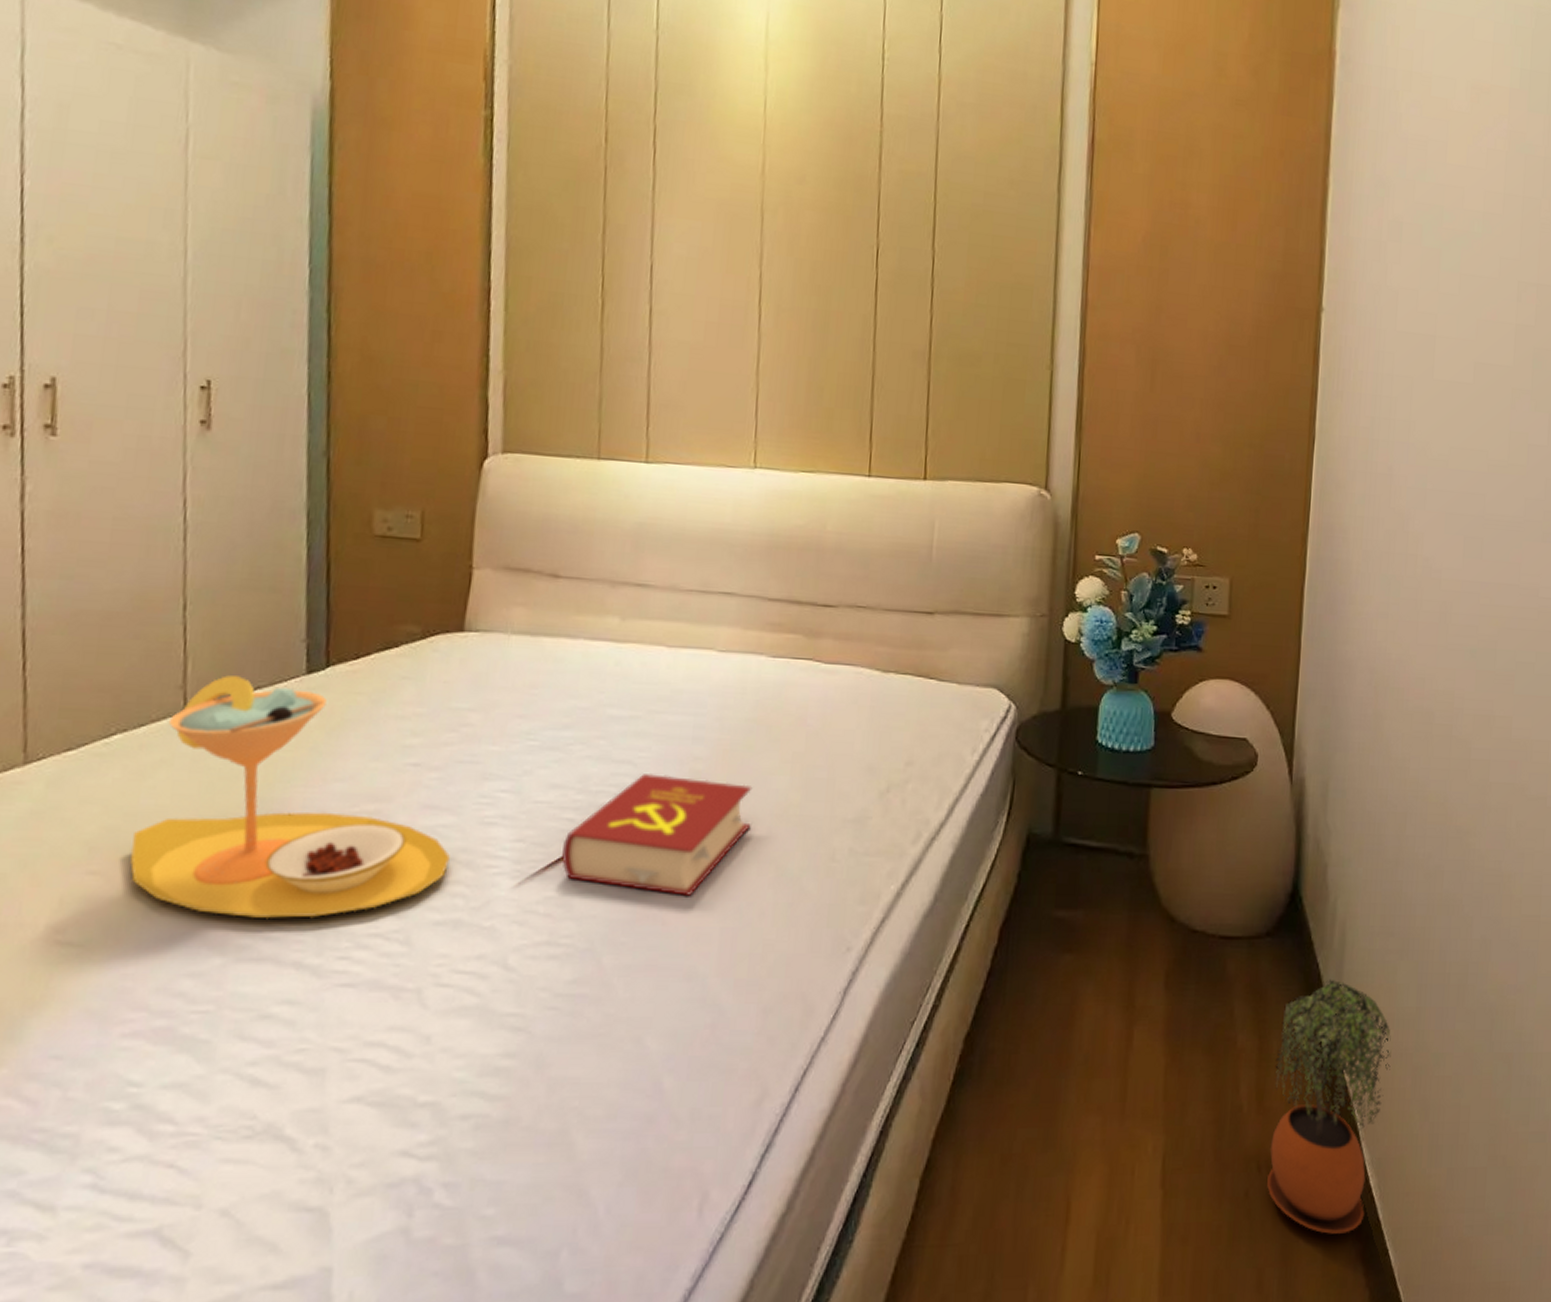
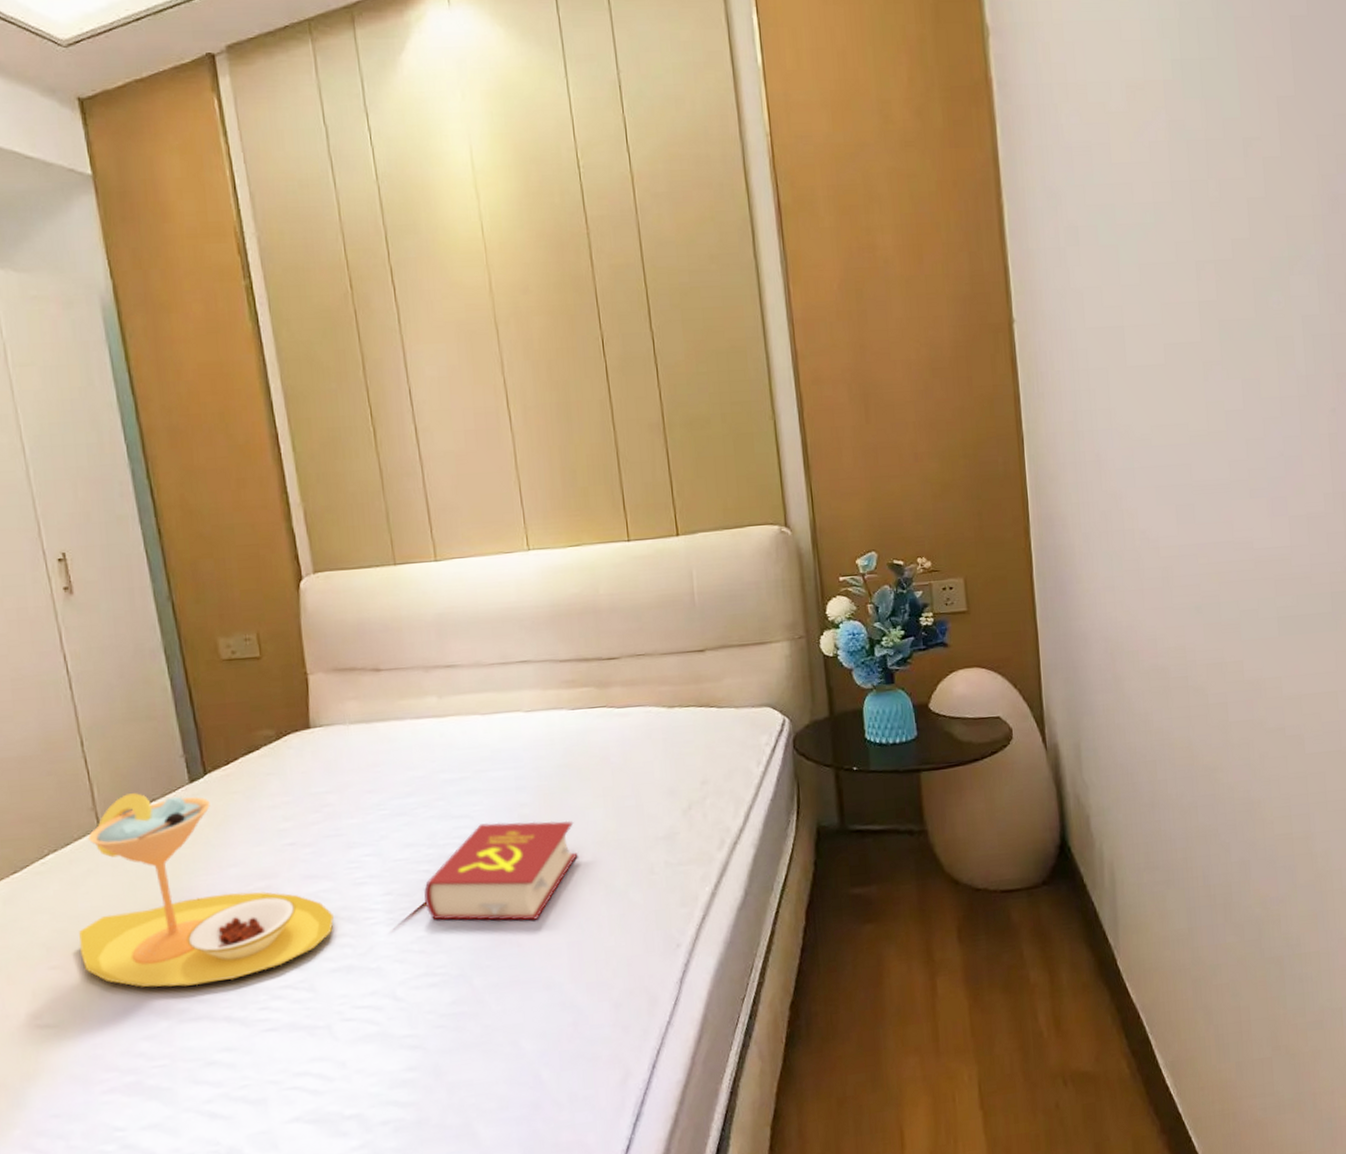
potted plant: present [1267,979,1391,1234] -> none [1066,914,1172,1131]

